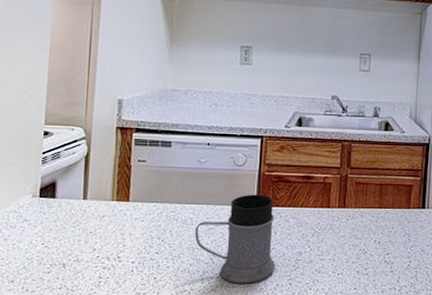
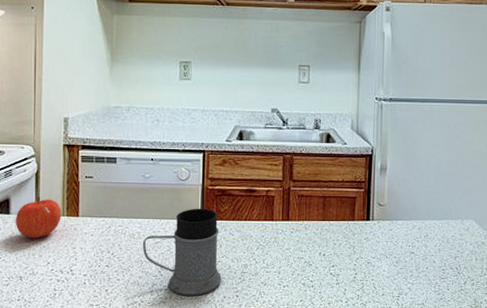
apple: none [60,180,111,224] -> present [15,196,62,239]

